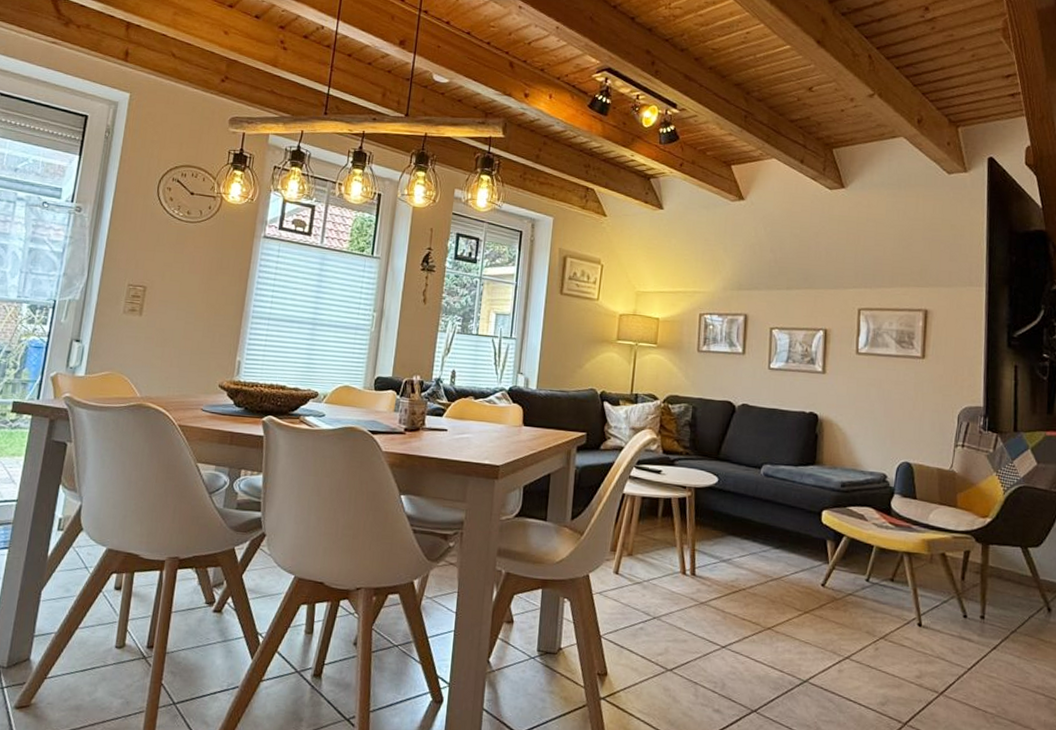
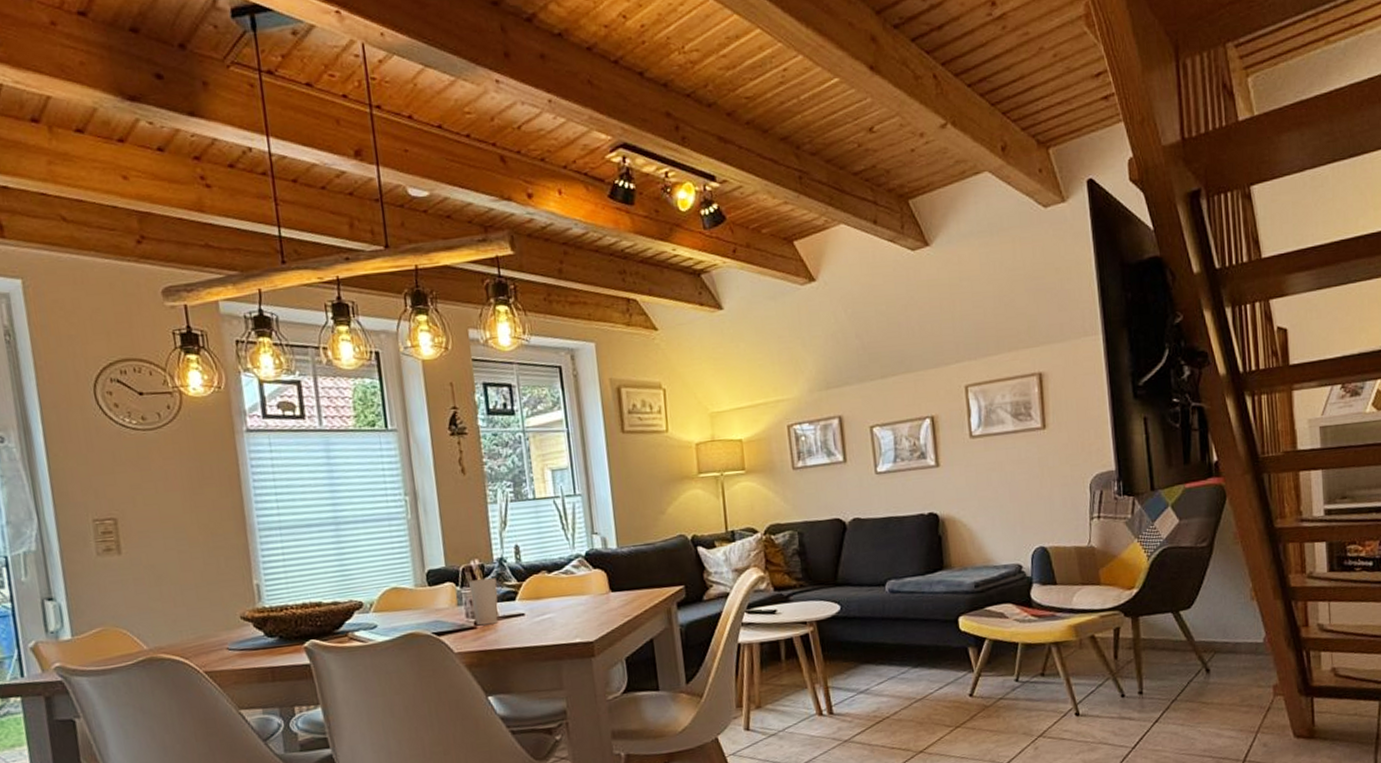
cup: none [406,392,431,434] -> present [469,578,499,626]

